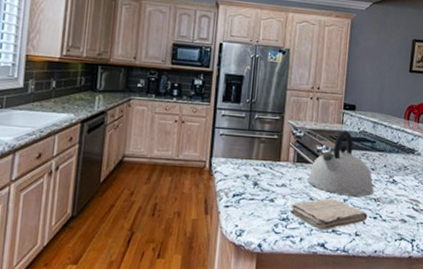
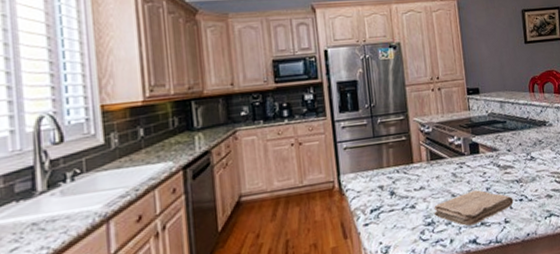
kettle: present [307,130,374,197] -> none [445,116,515,185]

